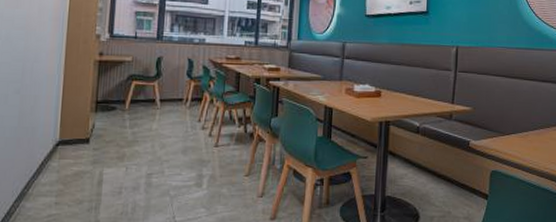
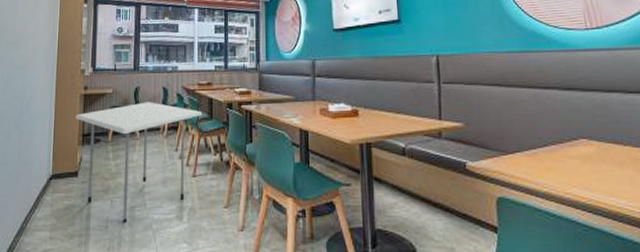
dining table: none [88,72,229,189] -> present [75,102,203,223]

